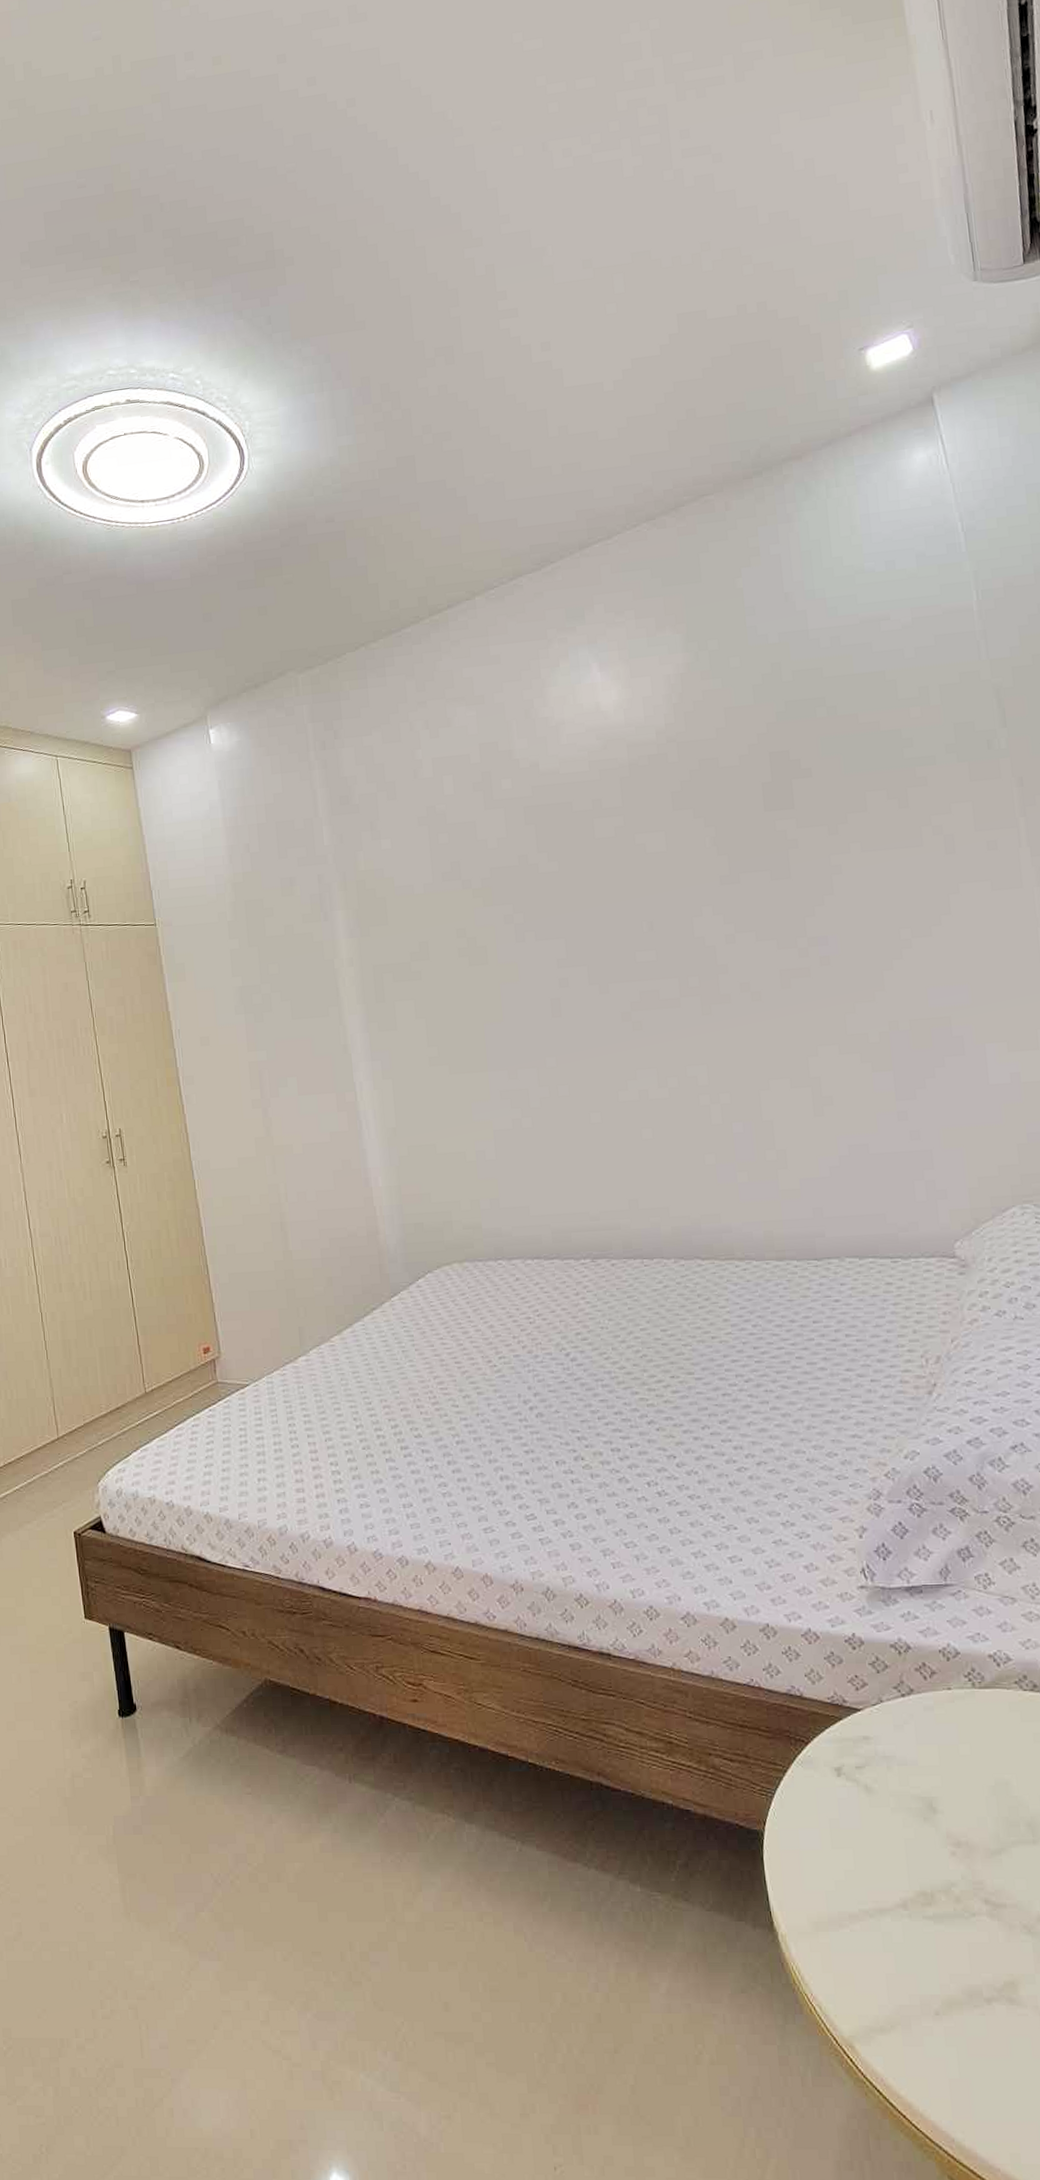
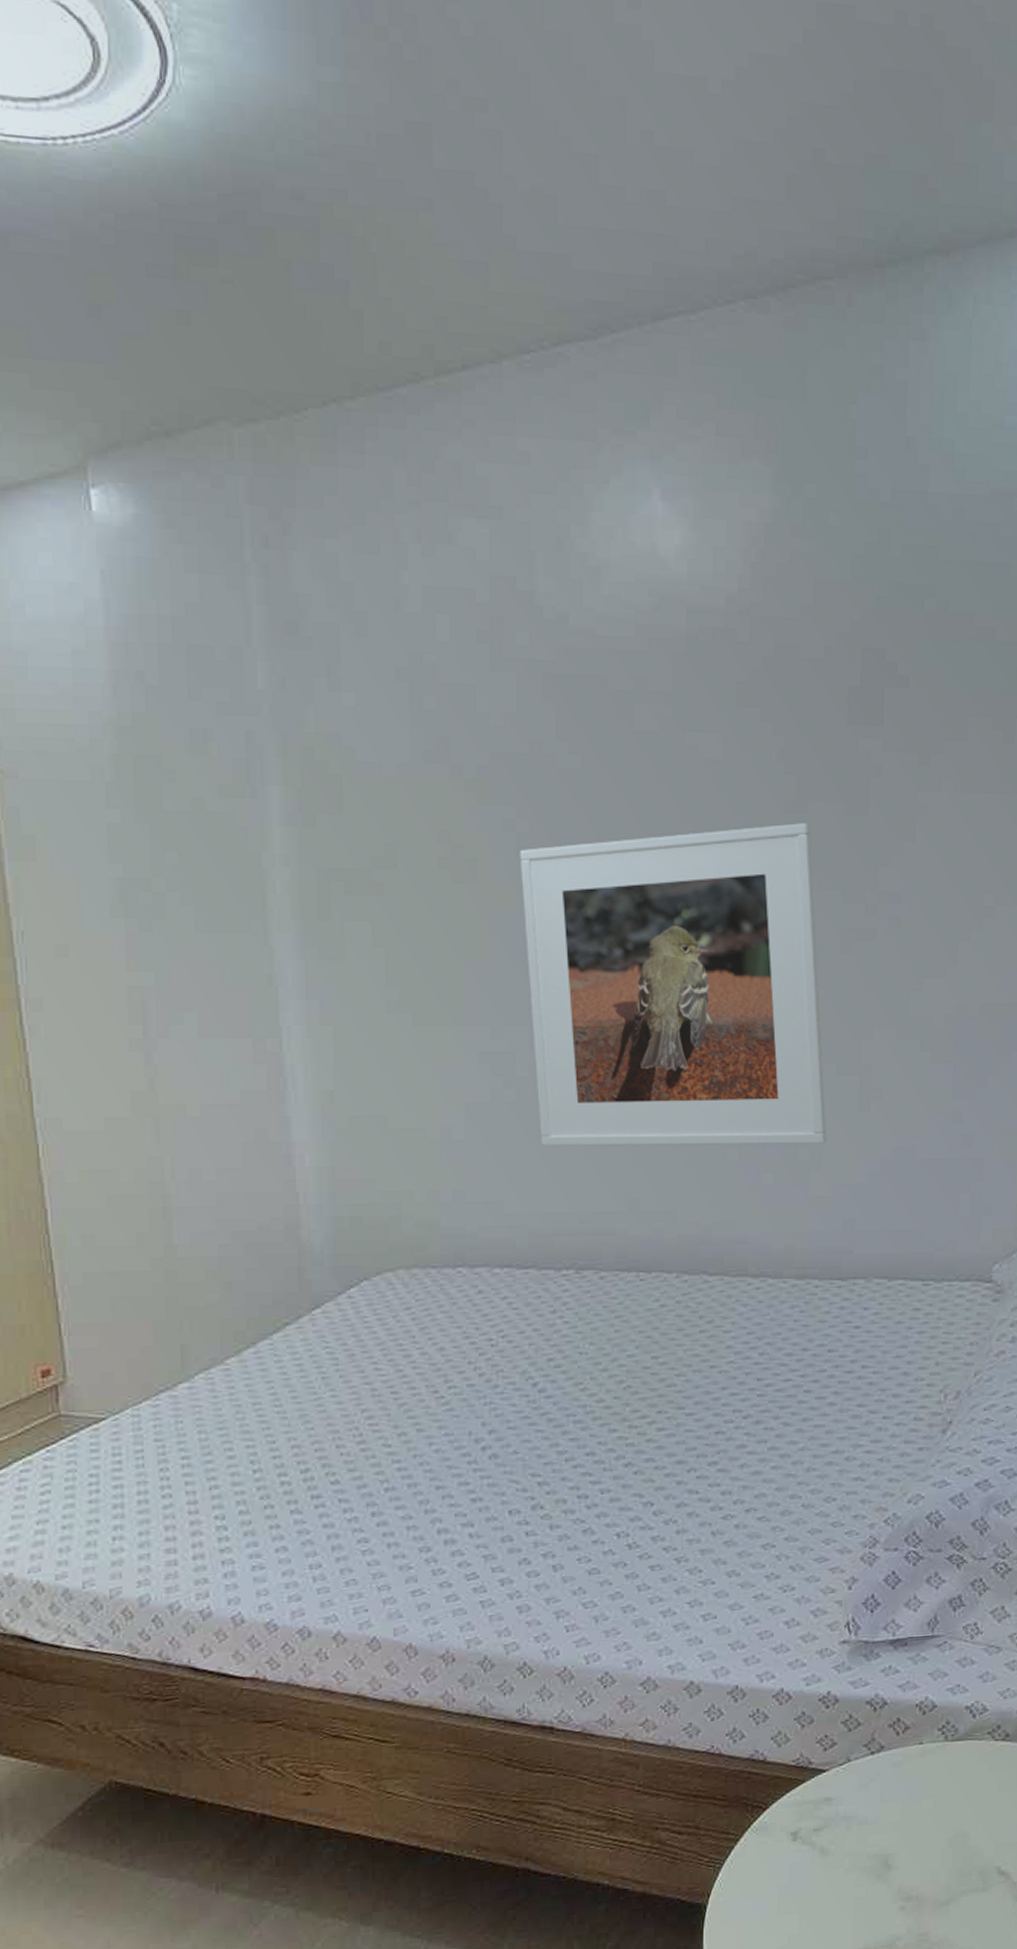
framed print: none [518,891,789,1161] -> present [519,823,827,1147]

